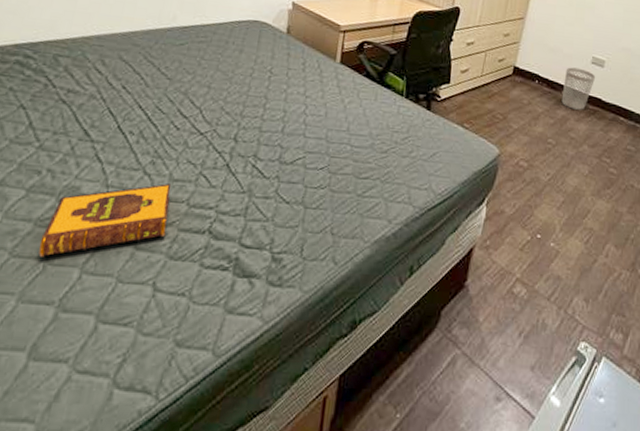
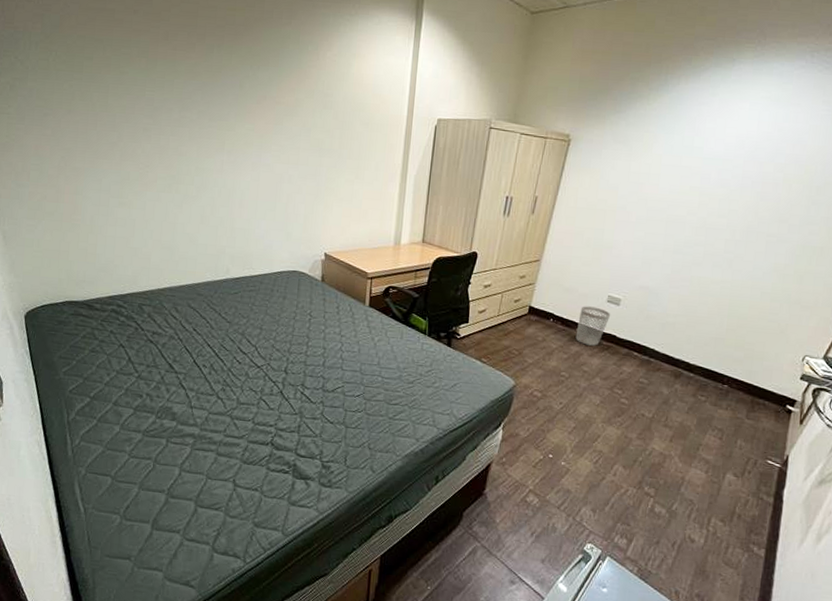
hardback book: present [38,183,172,257] -> none [148,406,240,459]

